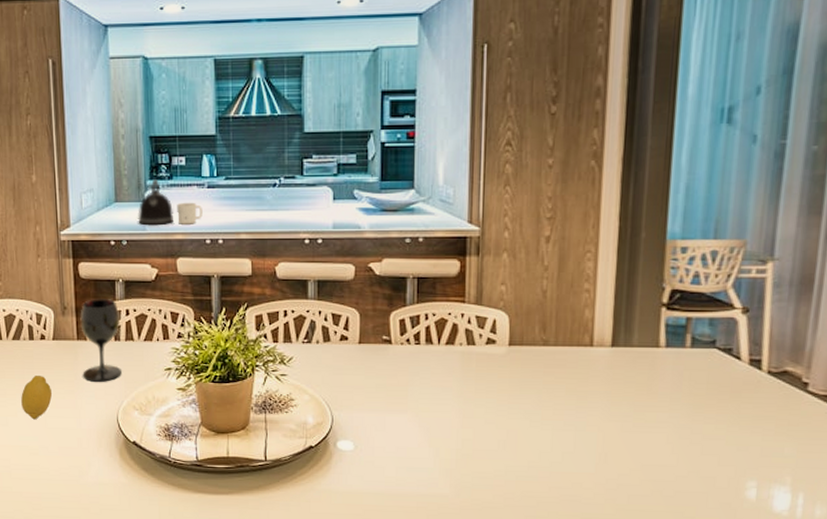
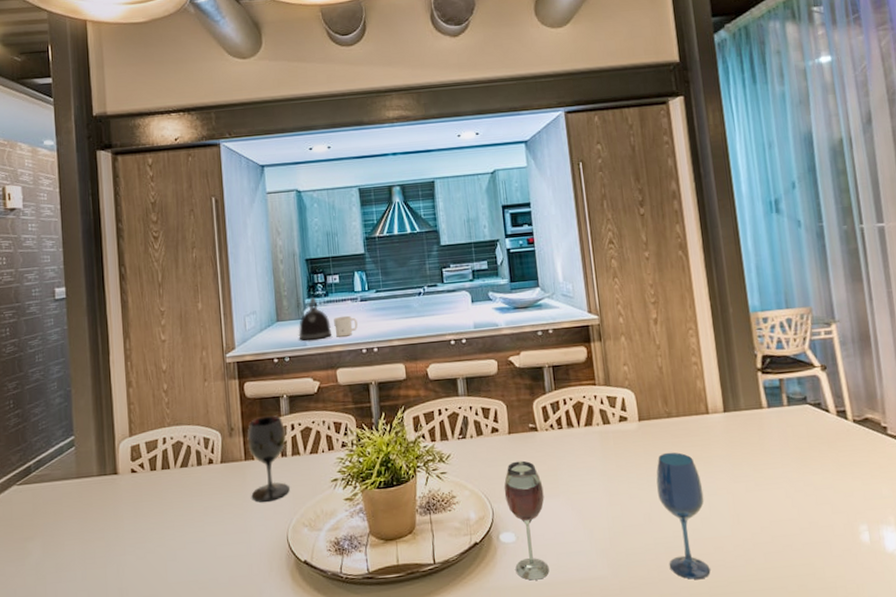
fruit: present [21,376,52,419] -> none [189,502,221,549]
wineglass: none [347,372,390,489] -> present [504,460,549,580]
wineglass: none [517,381,571,510] -> present [656,452,710,579]

